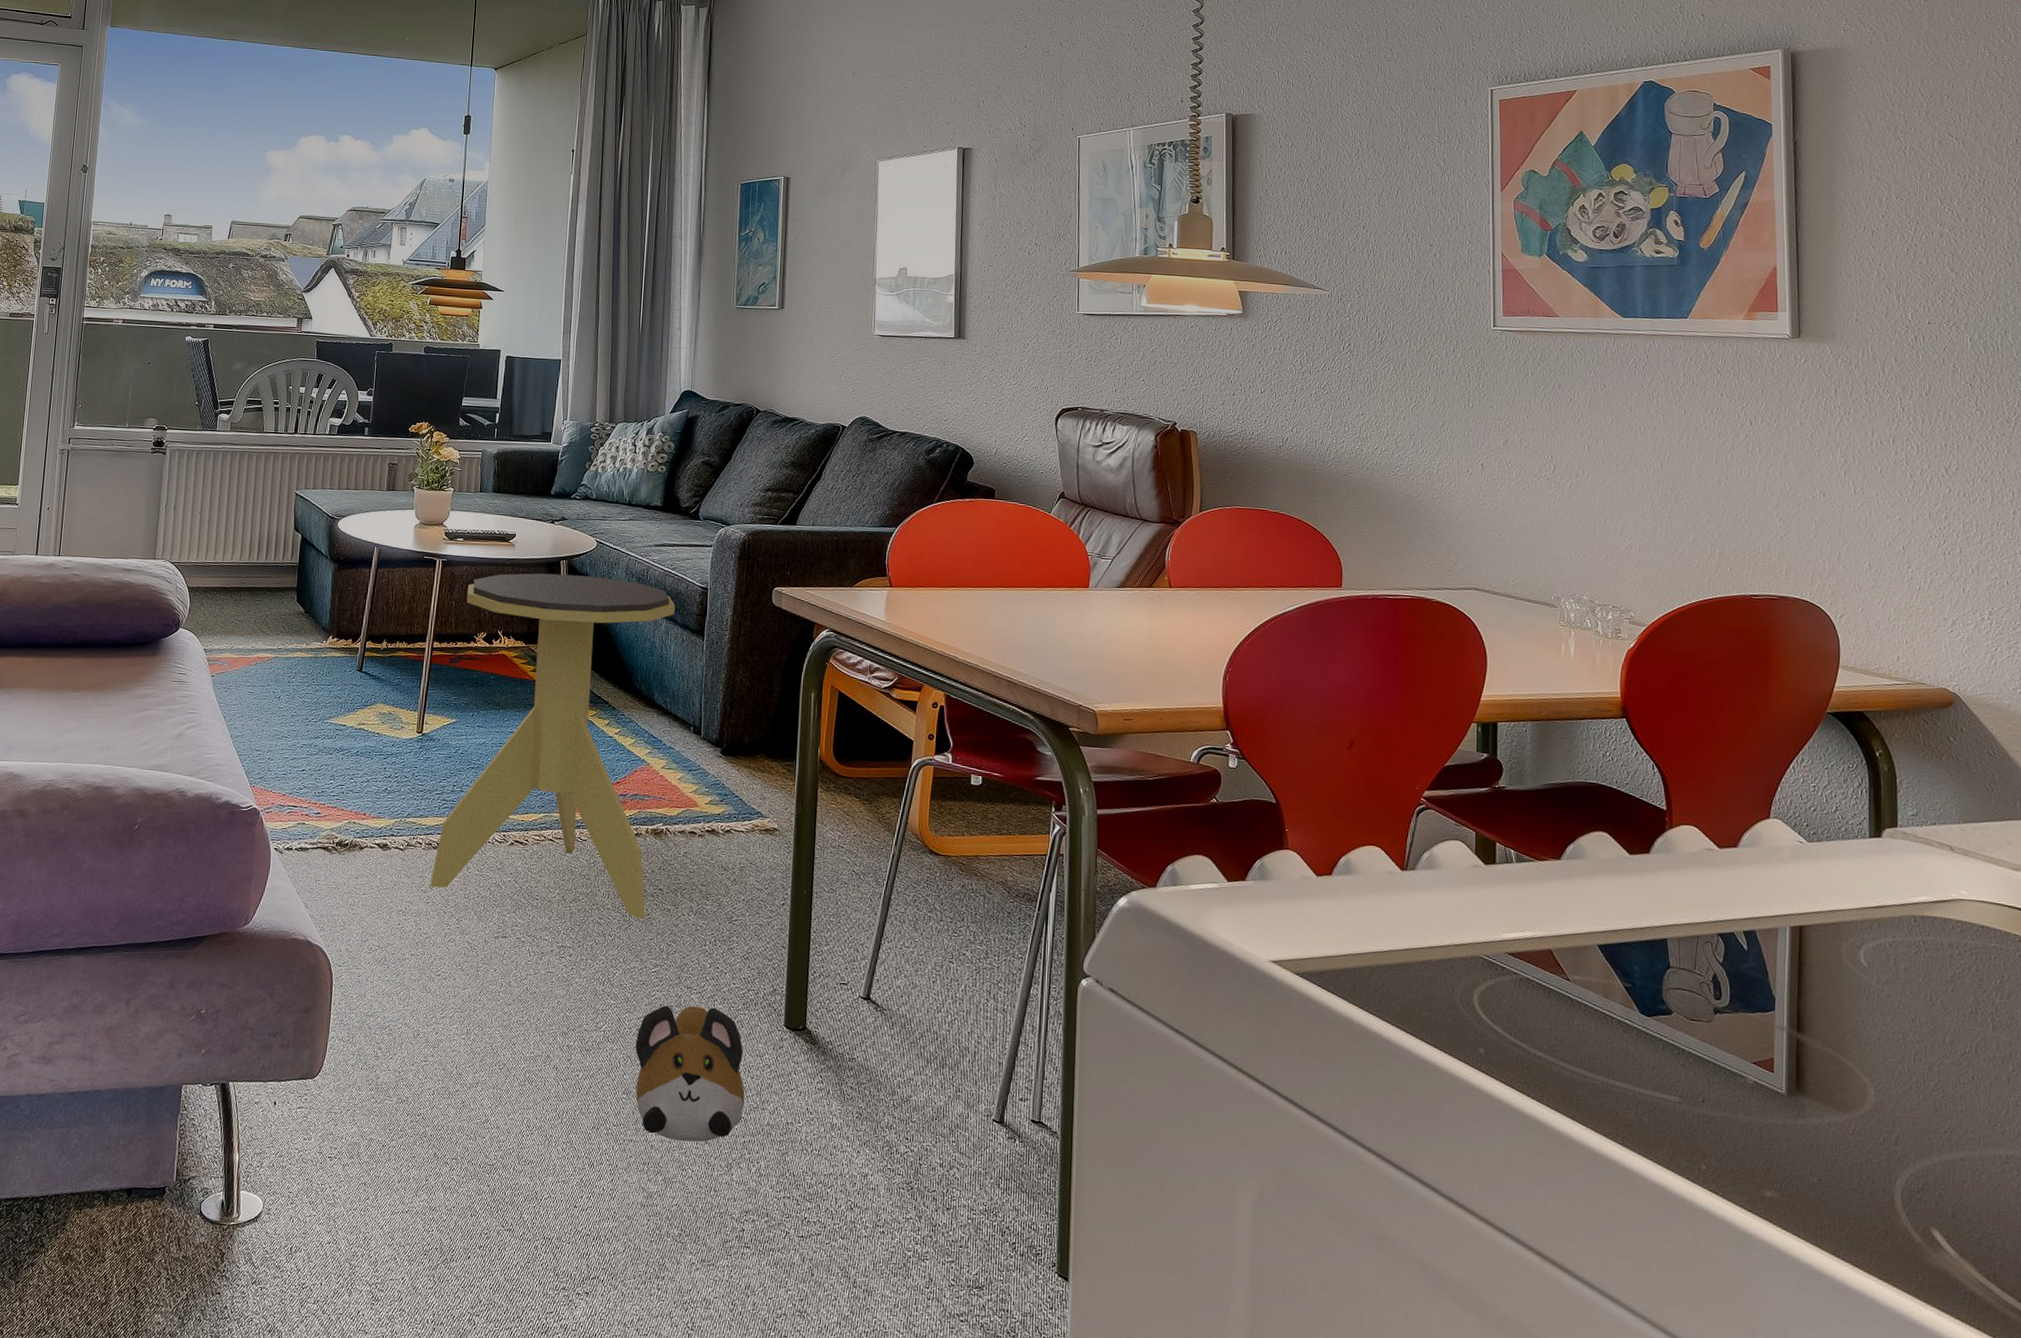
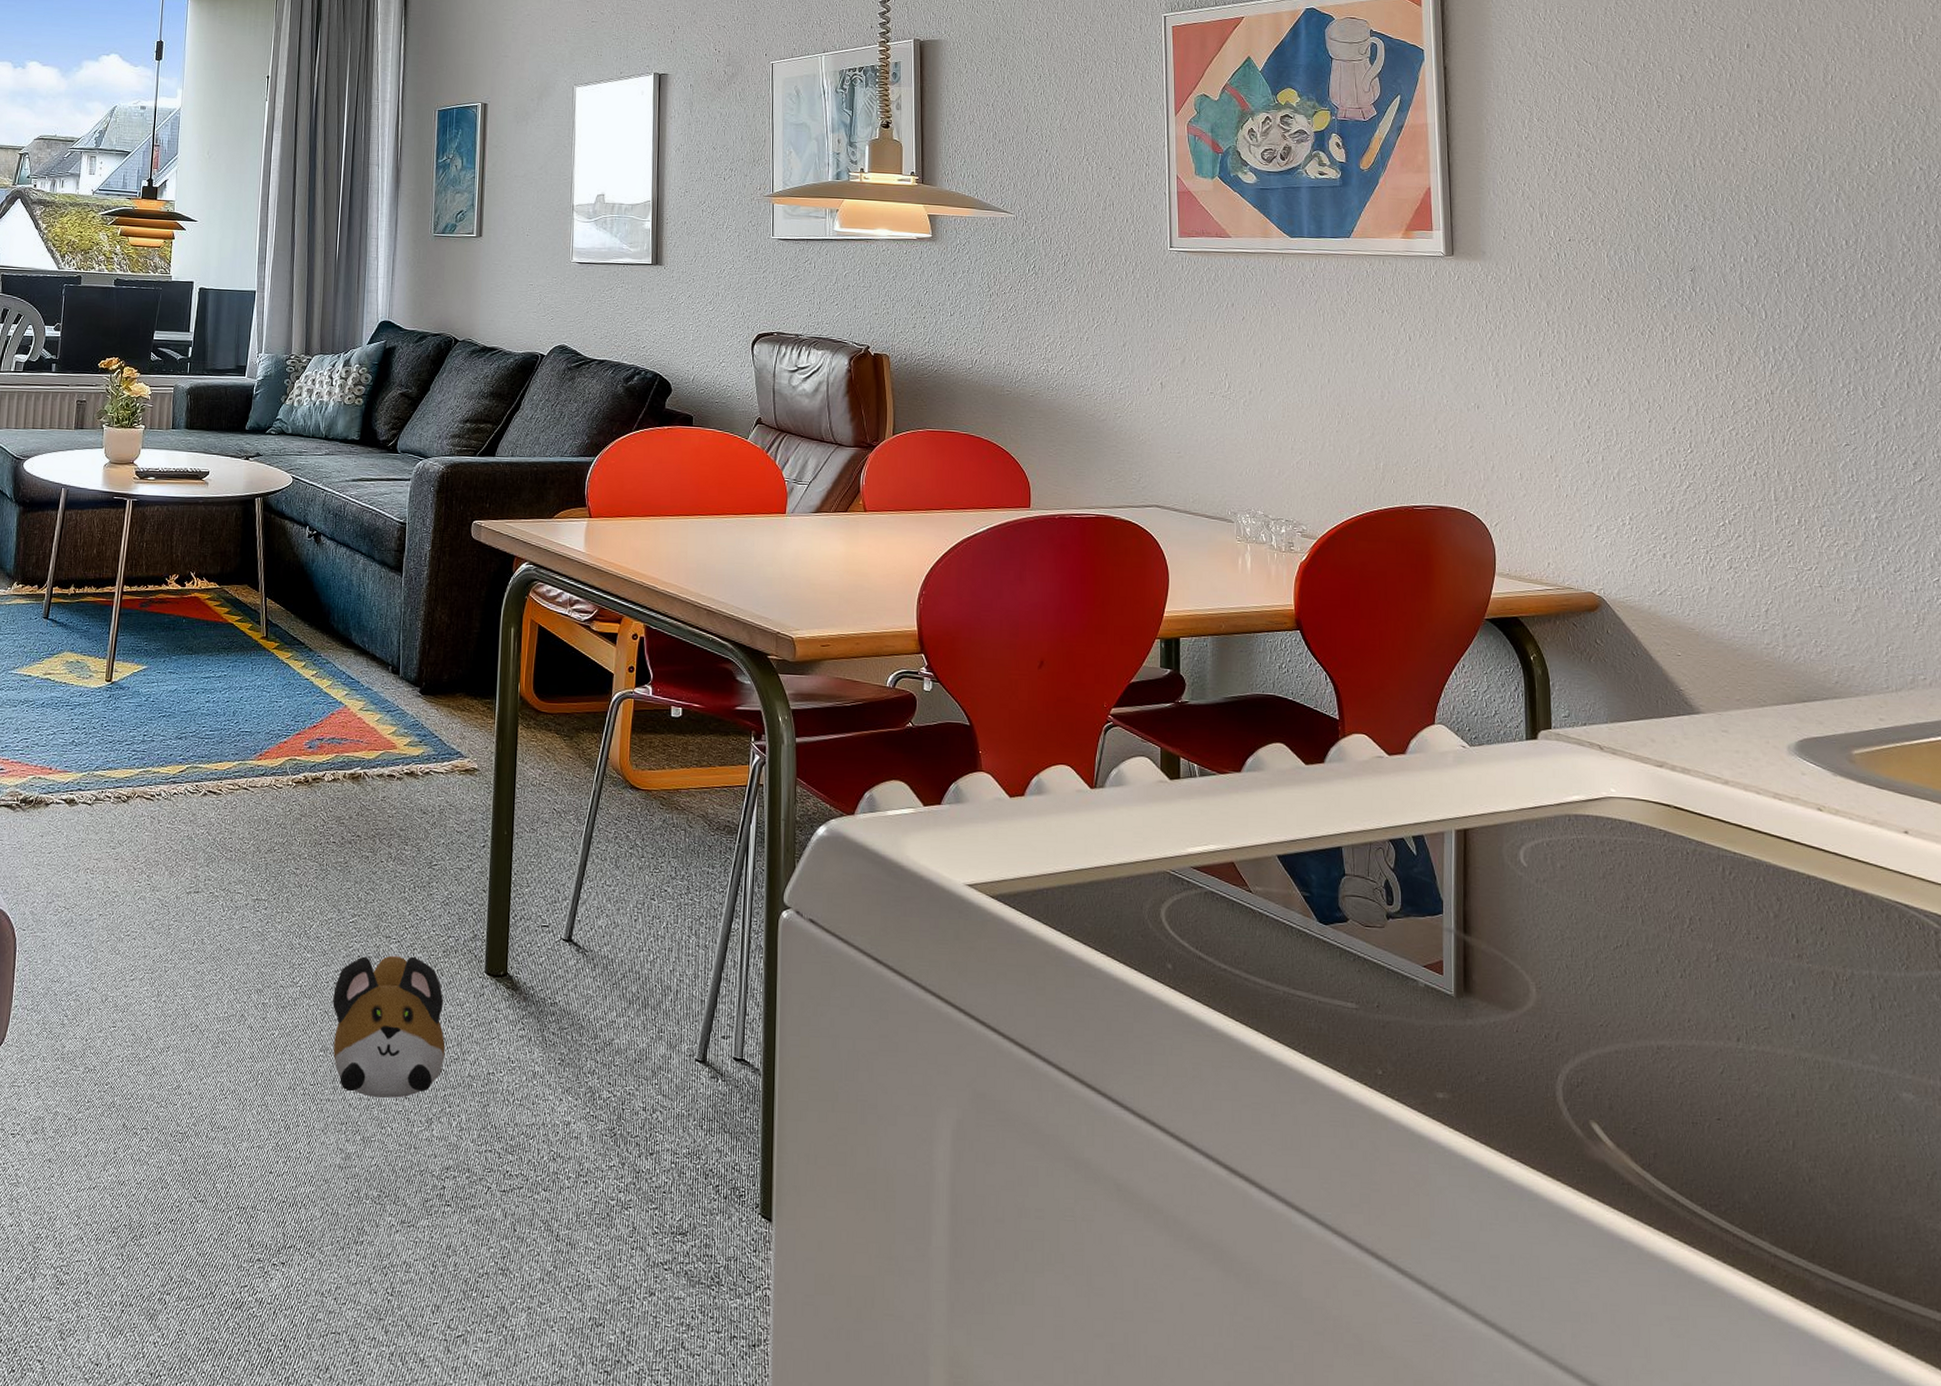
side table: present [430,573,676,919] -> none [119,511,373,868]

